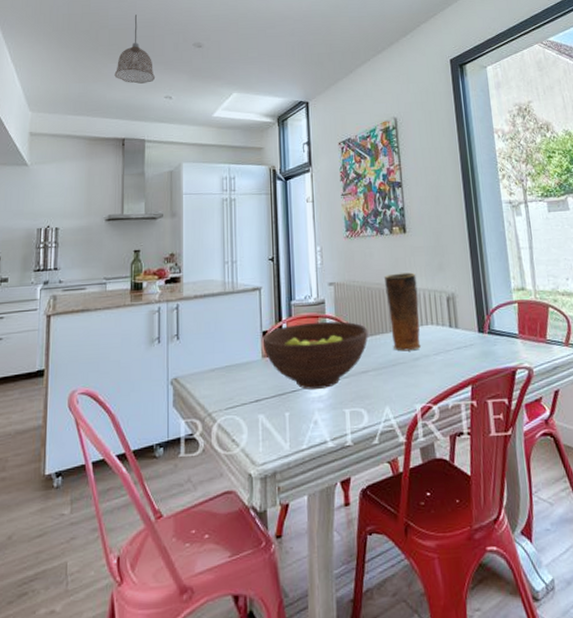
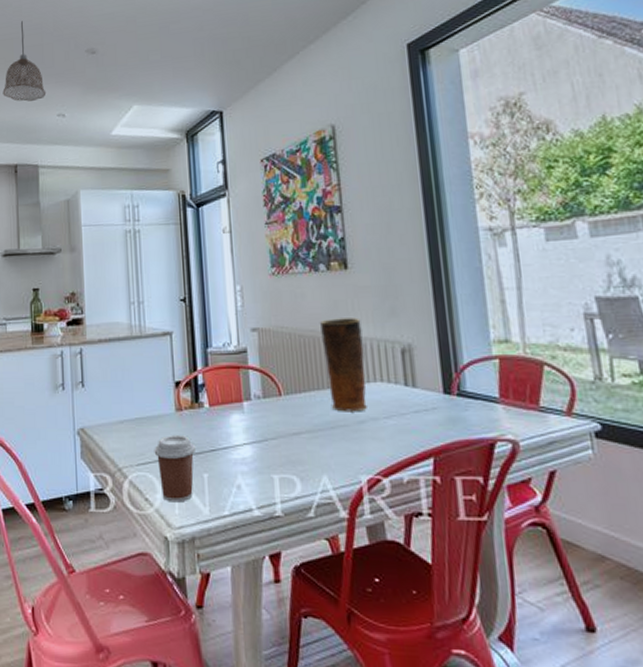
coffee cup: none [242,379,279,442] -> present [154,436,195,503]
fruit bowl: present [262,321,368,390] -> none [175,373,301,450]

